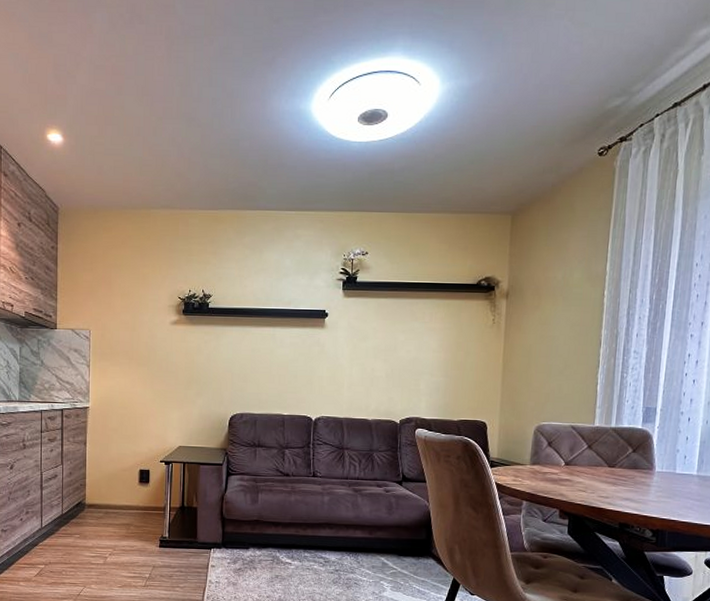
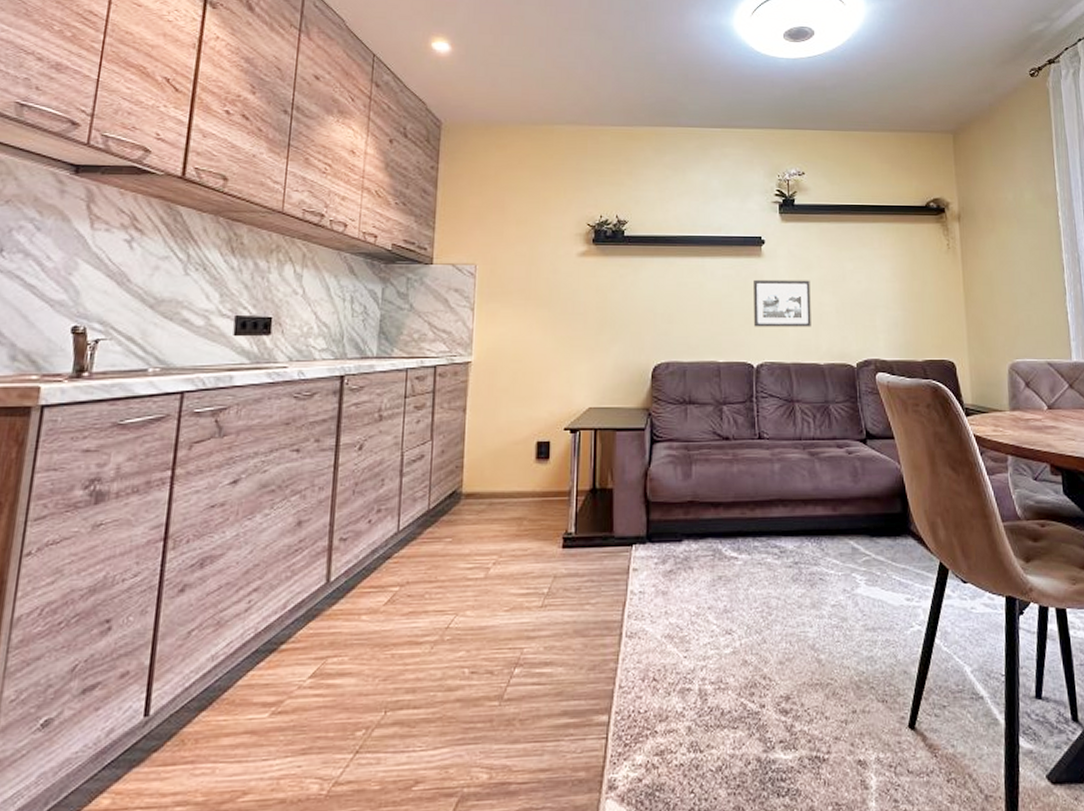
picture frame: none [315,347,365,389] -> present [754,279,811,327]

